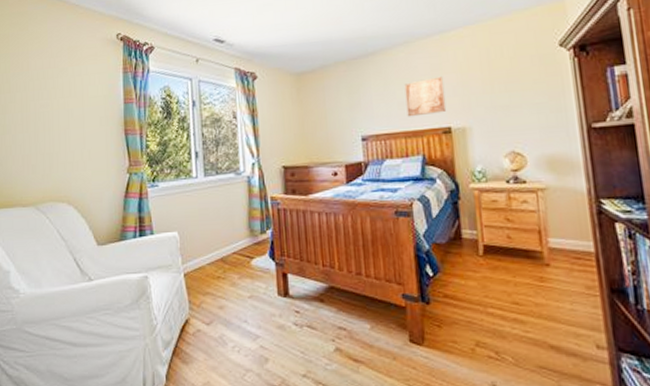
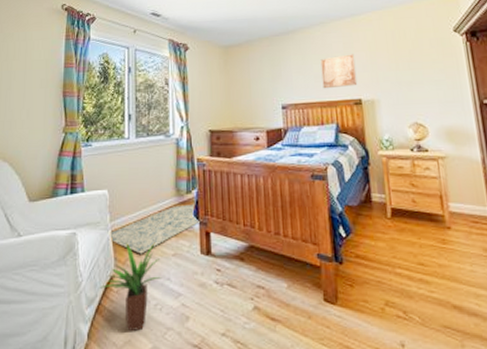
potted plant: none [174,285,239,374] -> present [99,242,163,332]
rug: none [181,245,277,297] -> present [109,204,201,254]

